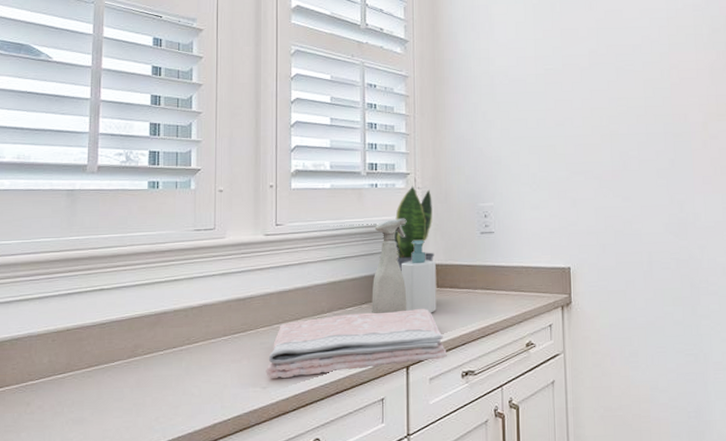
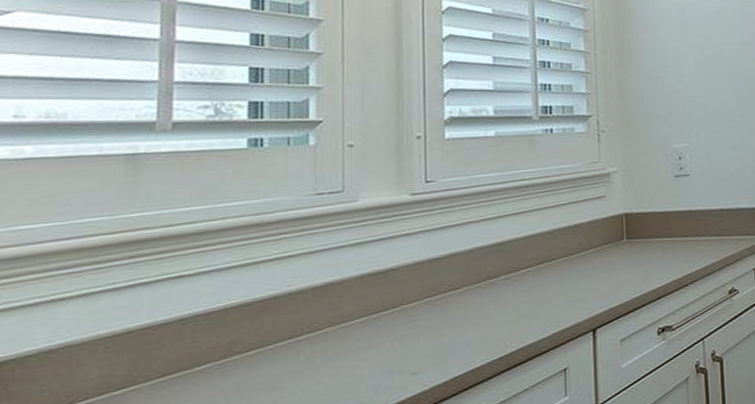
towel: present [266,308,447,378] -> none [416,263,640,362]
spray bottle: present [372,219,407,314] -> none [549,166,592,275]
potted plant: present [379,185,434,272] -> none [557,128,623,225]
soap bottle: present [401,240,437,313] -> none [583,188,627,269]

